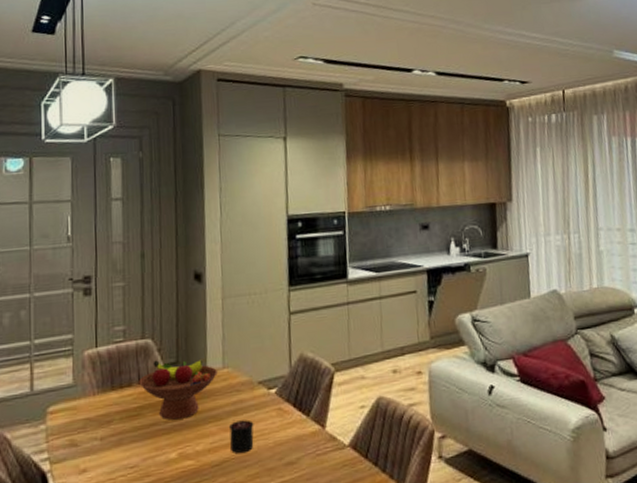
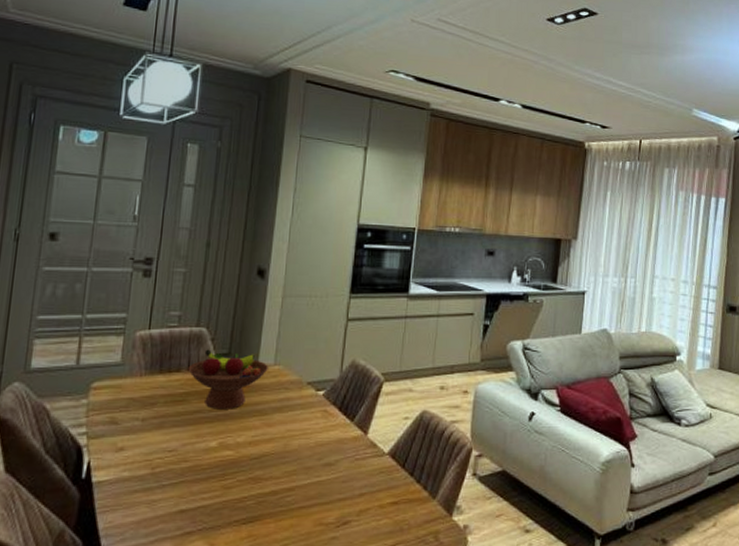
candle: present [229,420,254,454] -> none [270,416,298,450]

